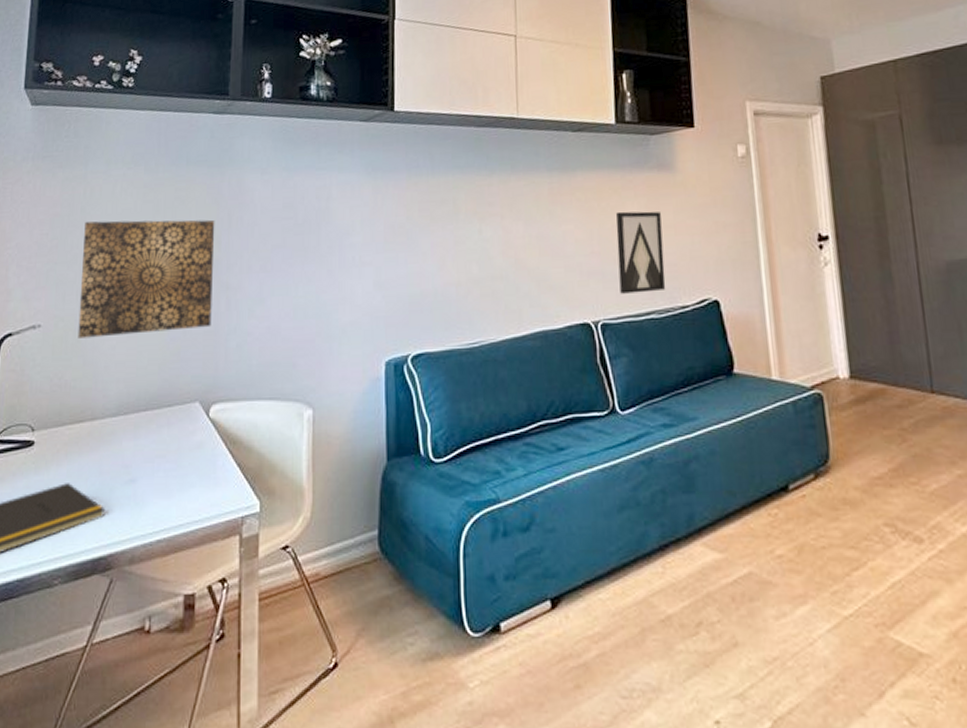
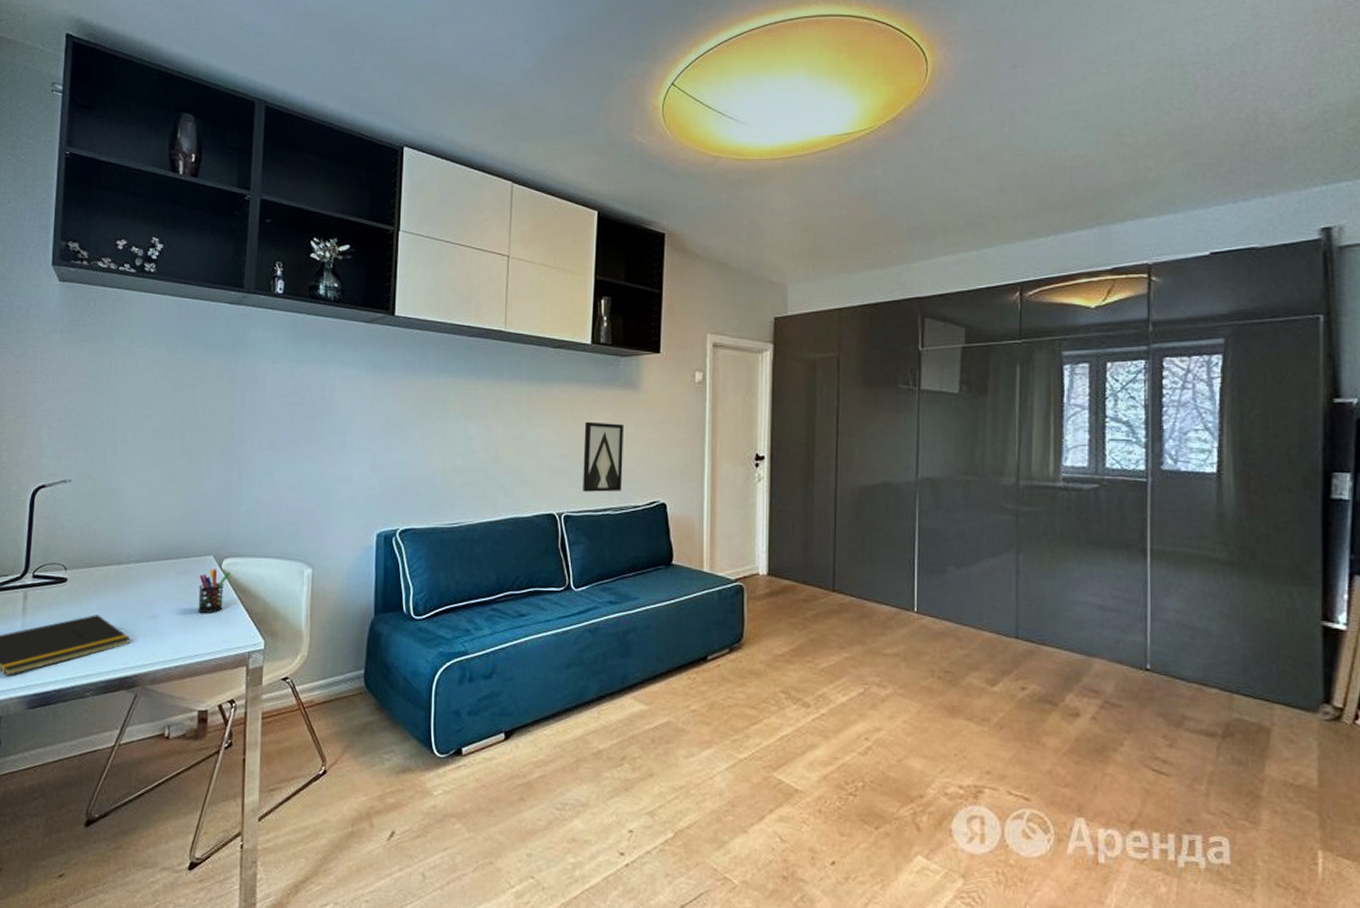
wall art: present [77,219,215,339] -> none [105,393,230,495]
pen holder: none [183,417,219,472] -> present [198,568,230,613]

